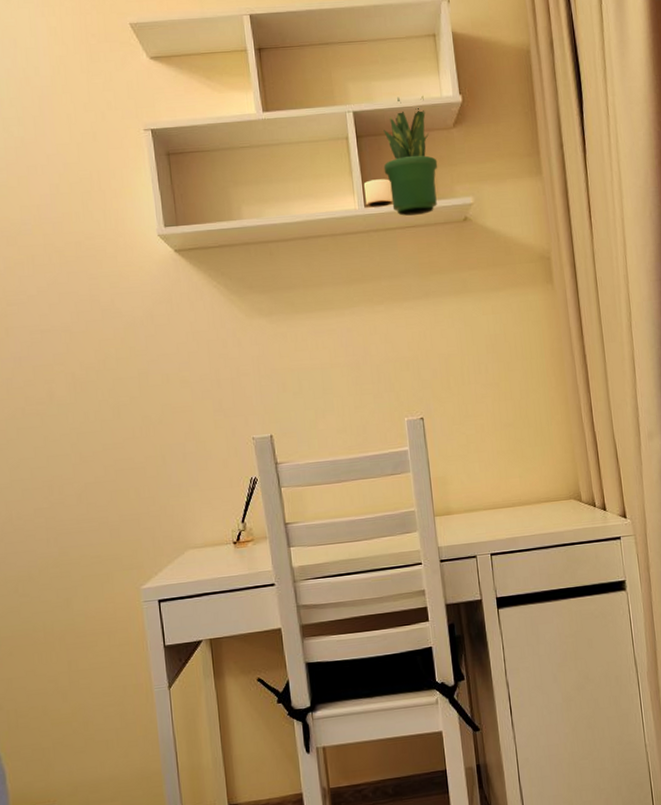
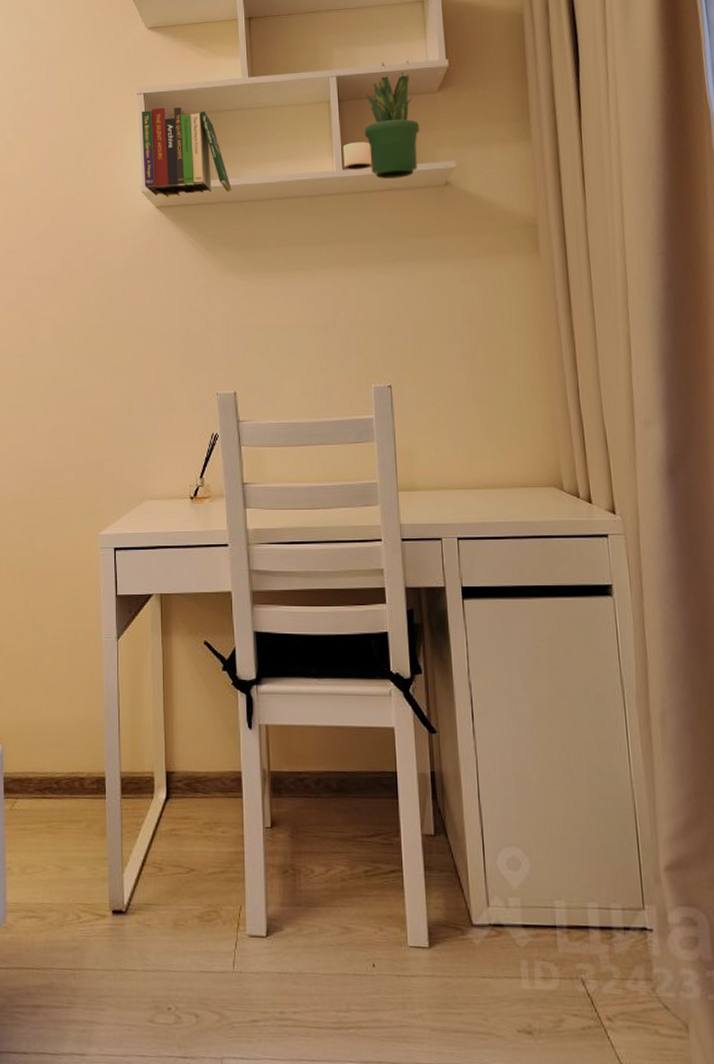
books: none [150,144,254,240] -> present [141,107,232,197]

